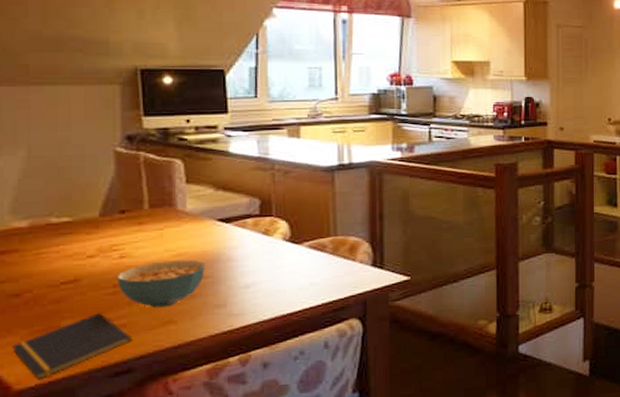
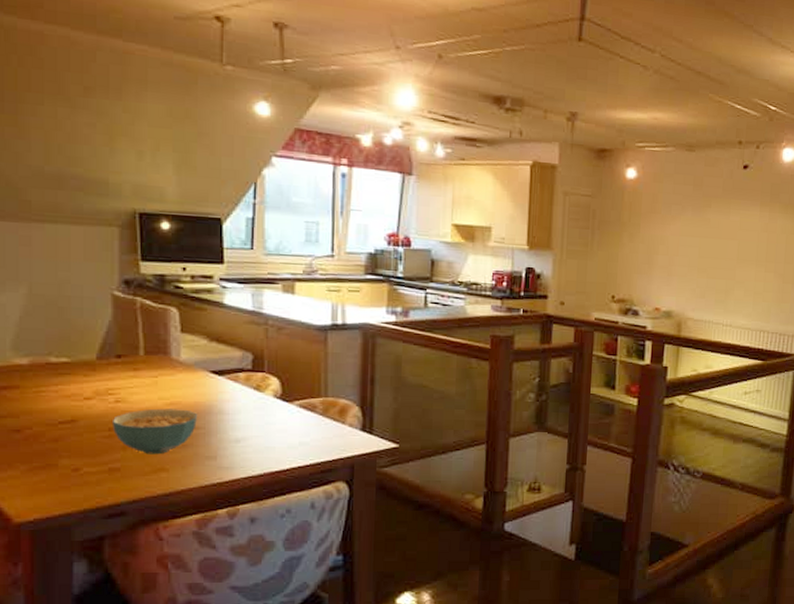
notepad: present [12,313,132,380] -> none [12,455,125,515]

